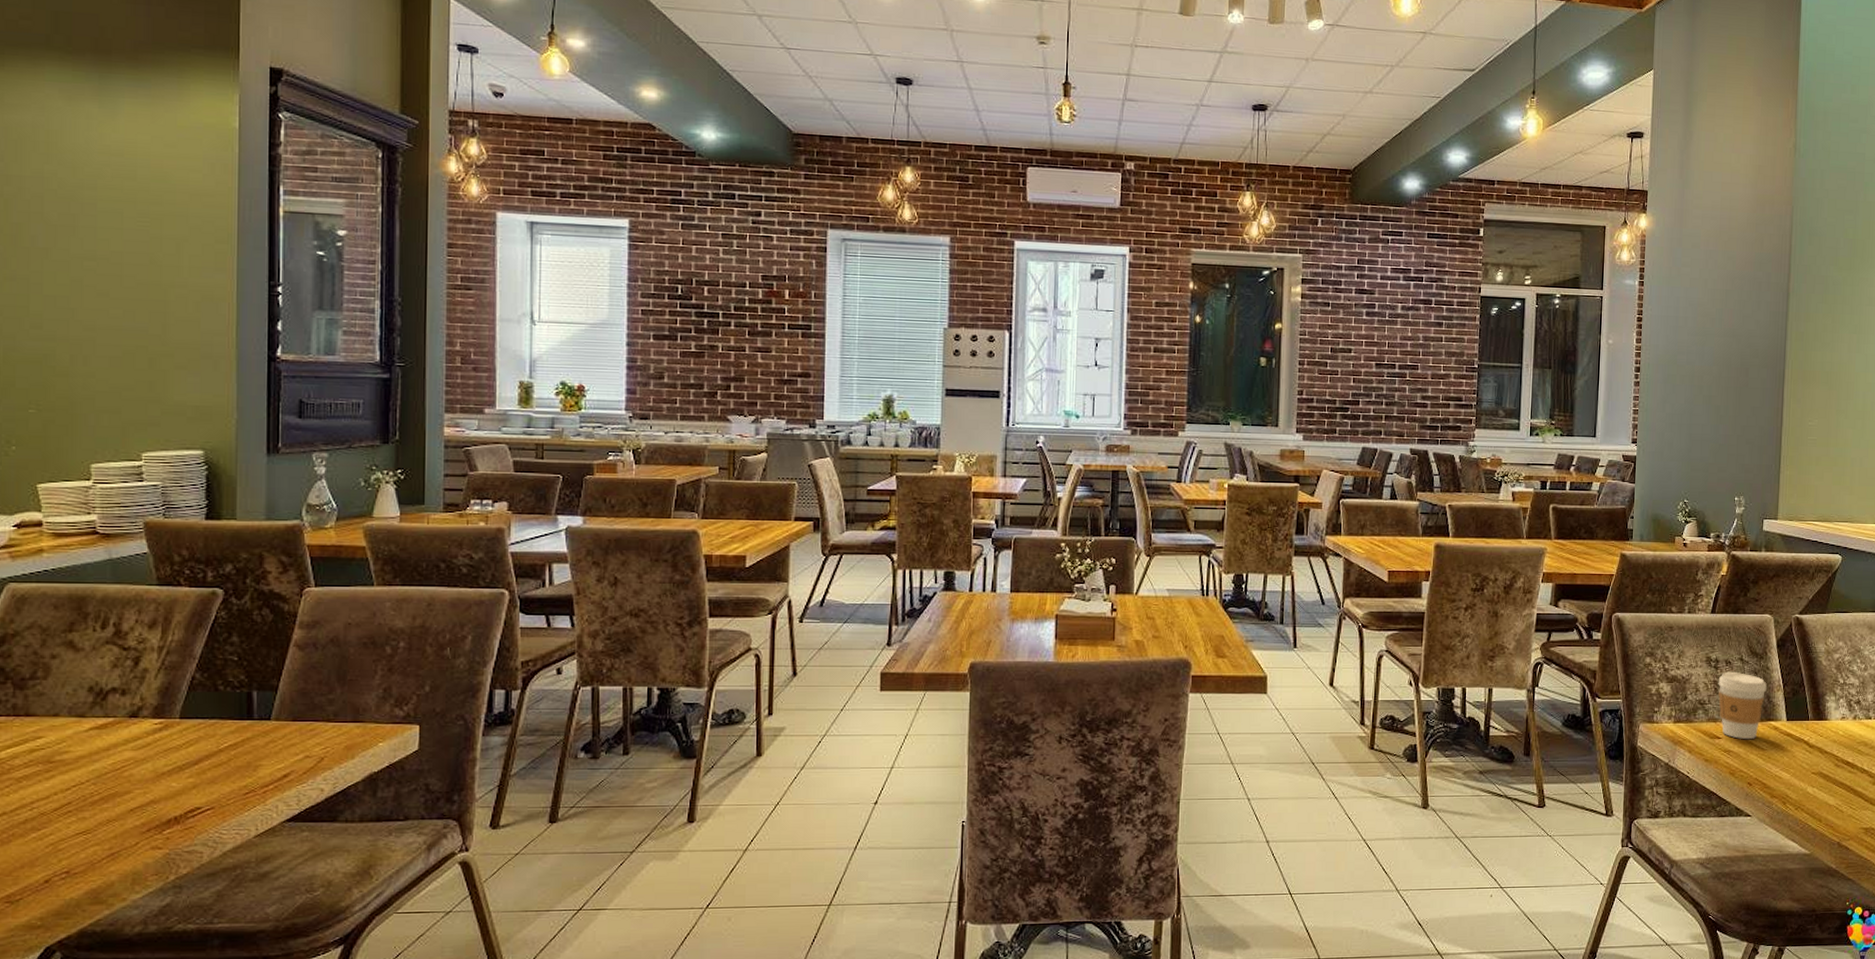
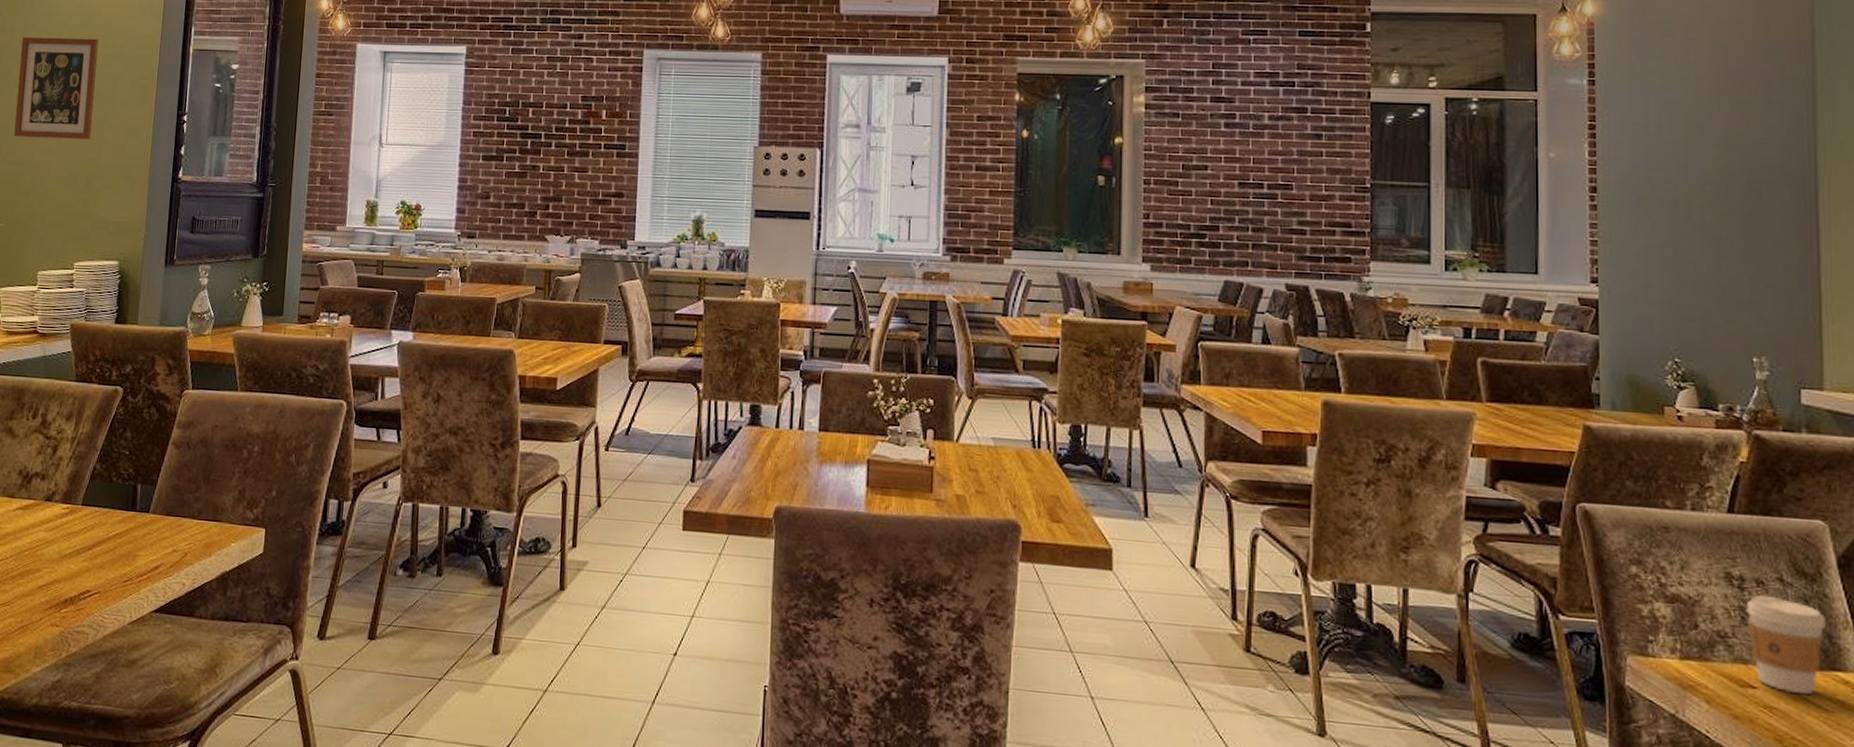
picture frame: none [37,188,151,312] -> present [14,37,99,140]

